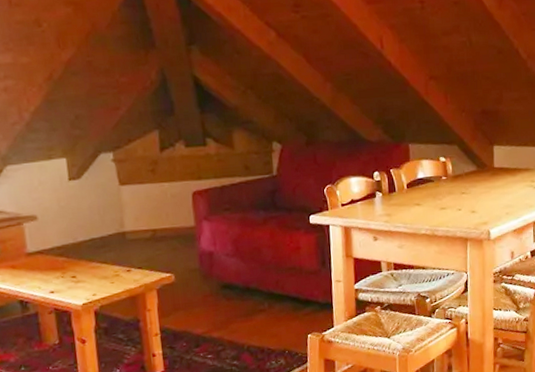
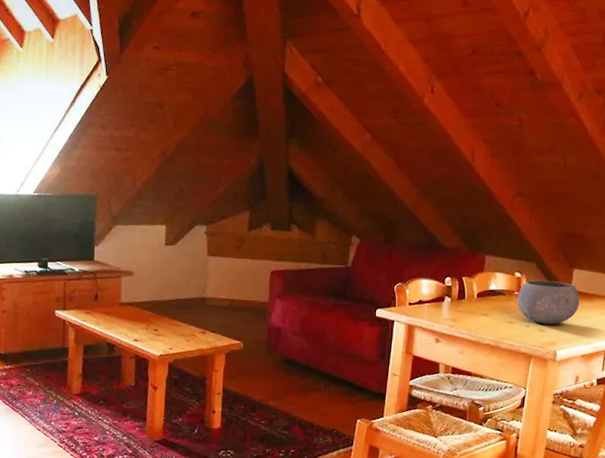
bowl: none [445,160,504,206] -> present [517,280,580,325]

